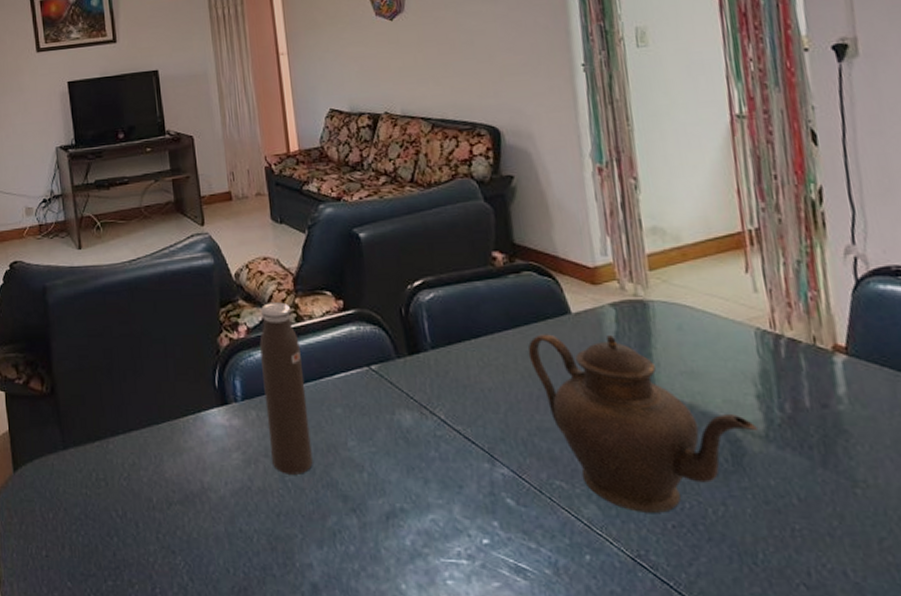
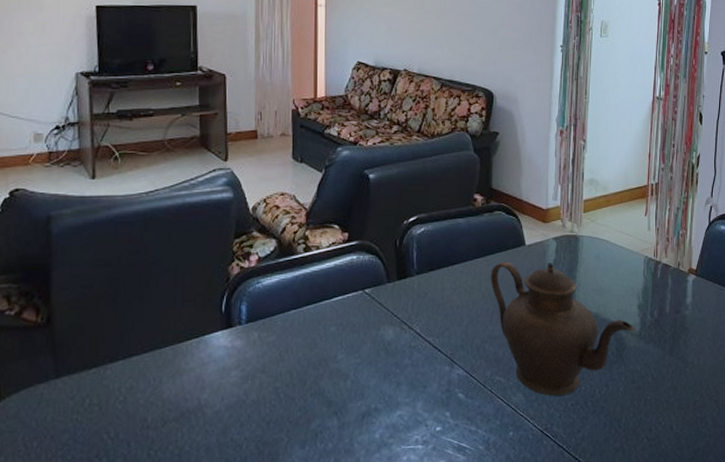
water bottle: present [259,302,313,474] -> none [267,234,306,387]

